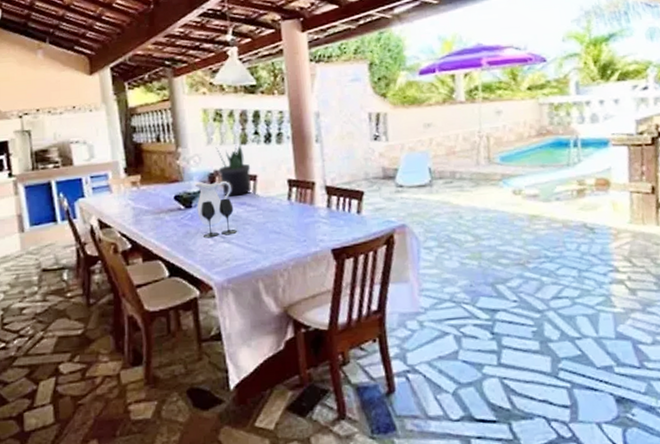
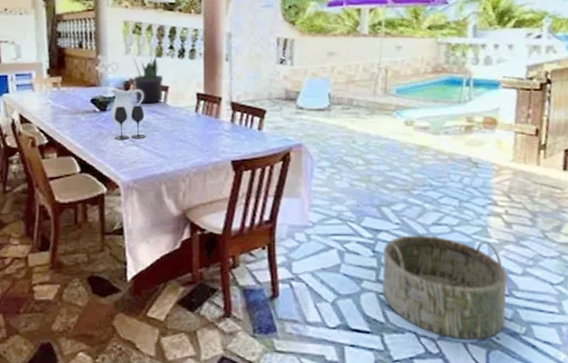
basket: none [502,310,640,420] -> present [382,235,508,340]

